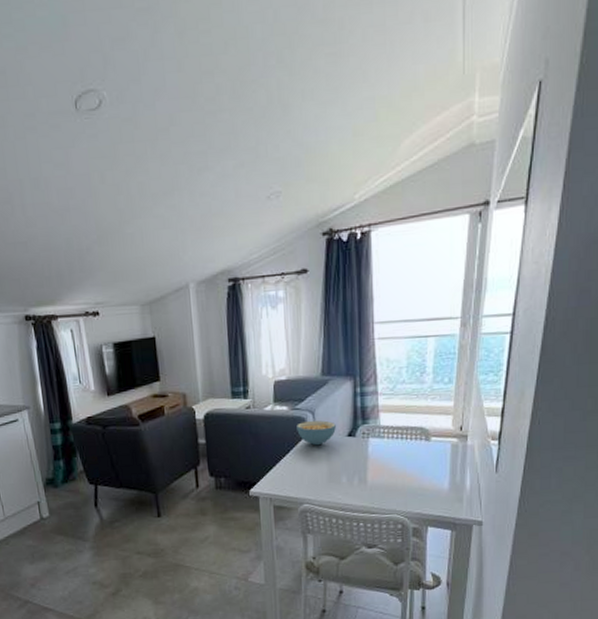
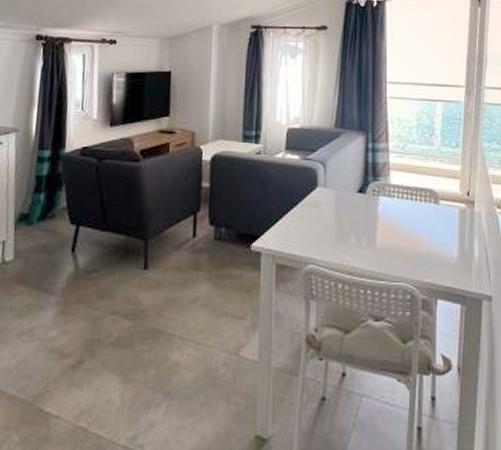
cereal bowl: present [296,420,336,446] -> none [307,173,346,200]

